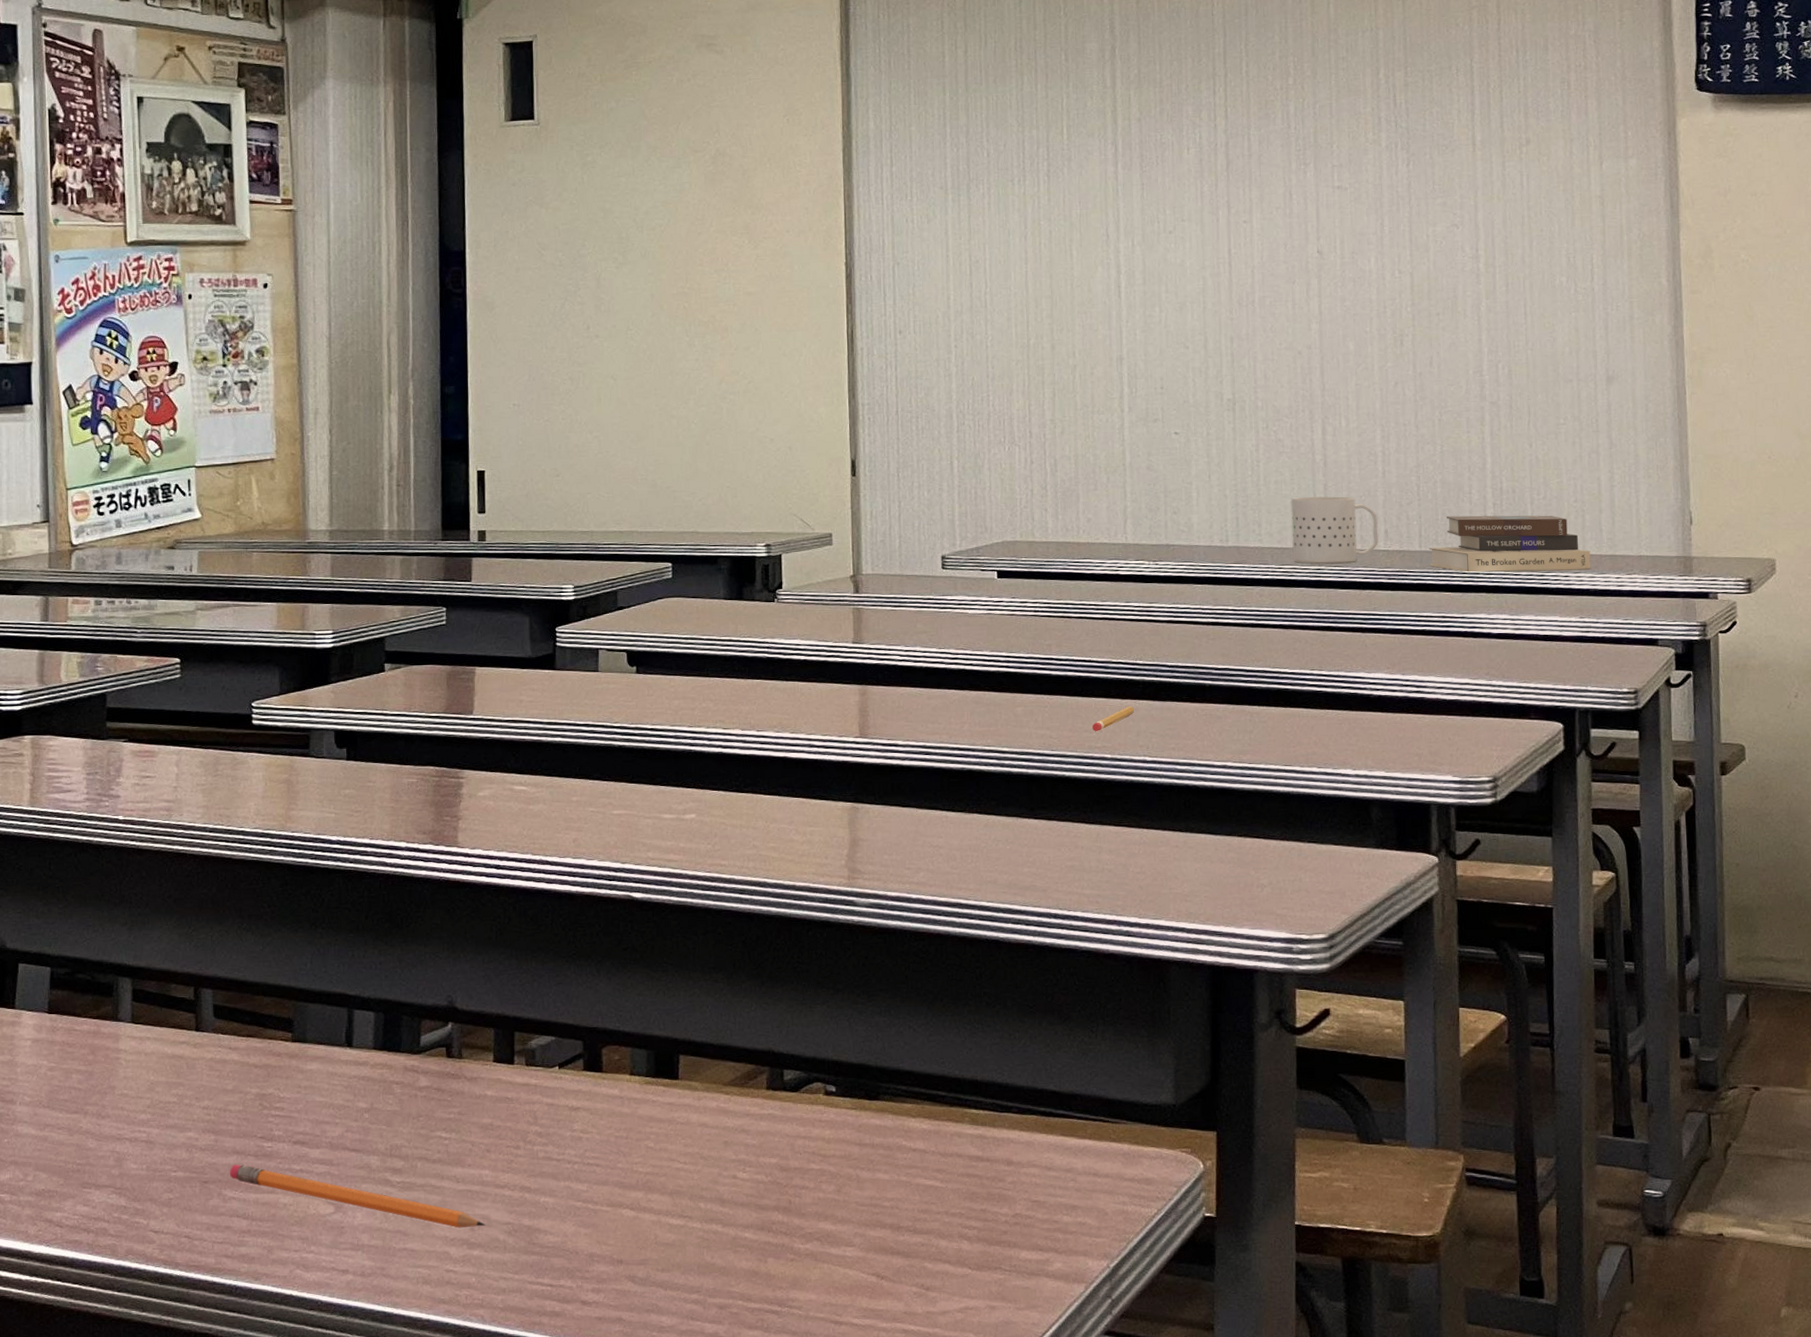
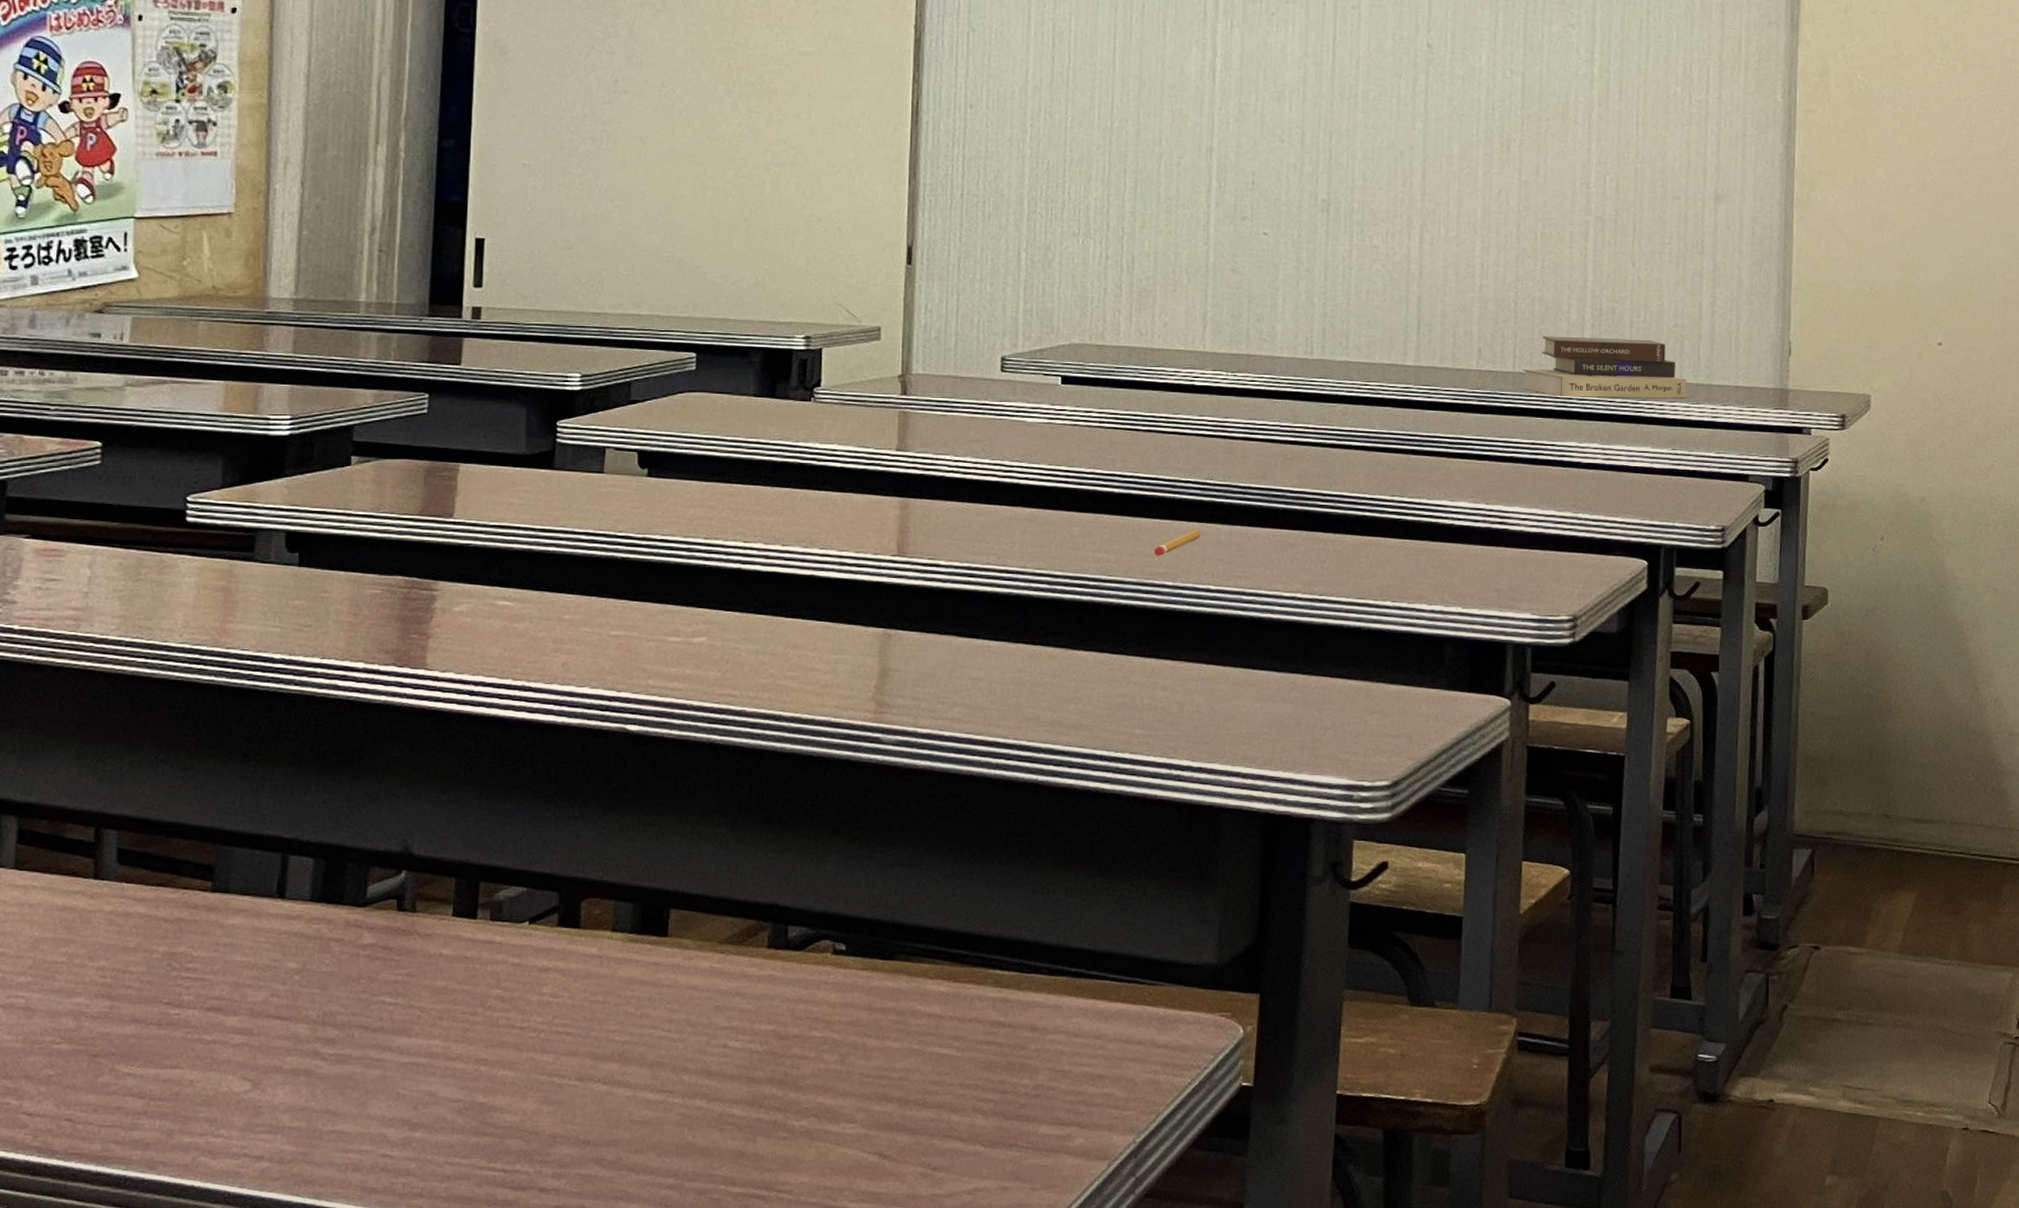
pencil: present [229,1164,486,1228] -> none [125,1035,432,1107]
mug: present [1290,496,1379,565] -> none [1380,309,1472,383]

